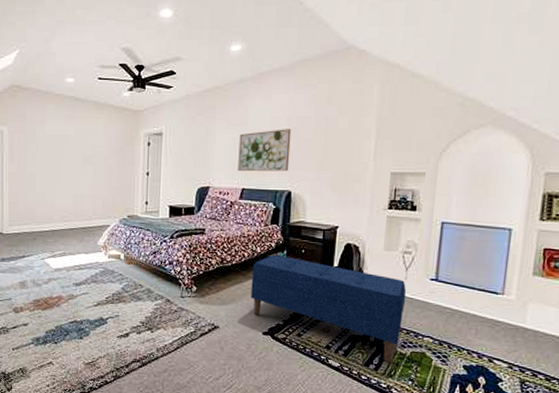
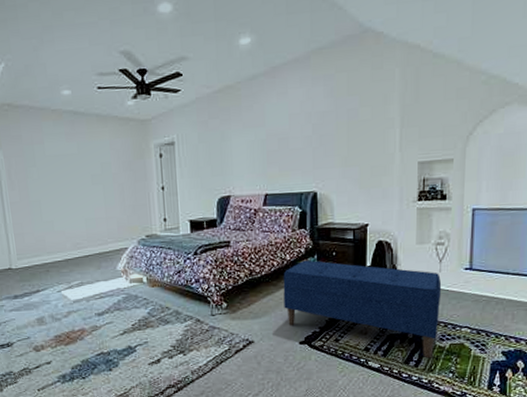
wall art: present [238,129,292,172] -> none [257,125,313,176]

